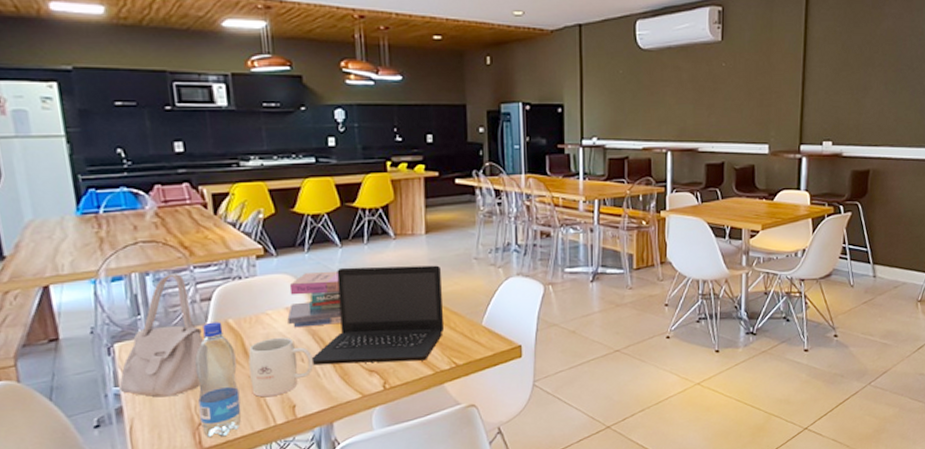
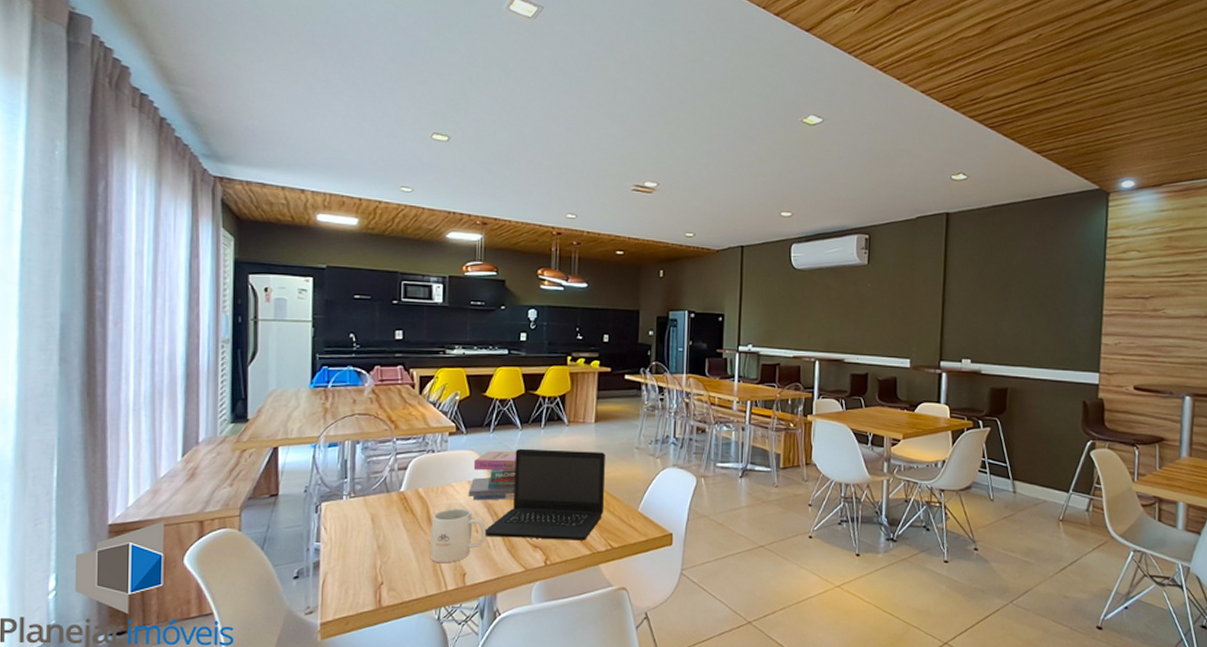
handbag: present [119,274,203,398] -> none [320,444,395,555]
bottle: present [194,322,242,438] -> none [383,489,420,598]

